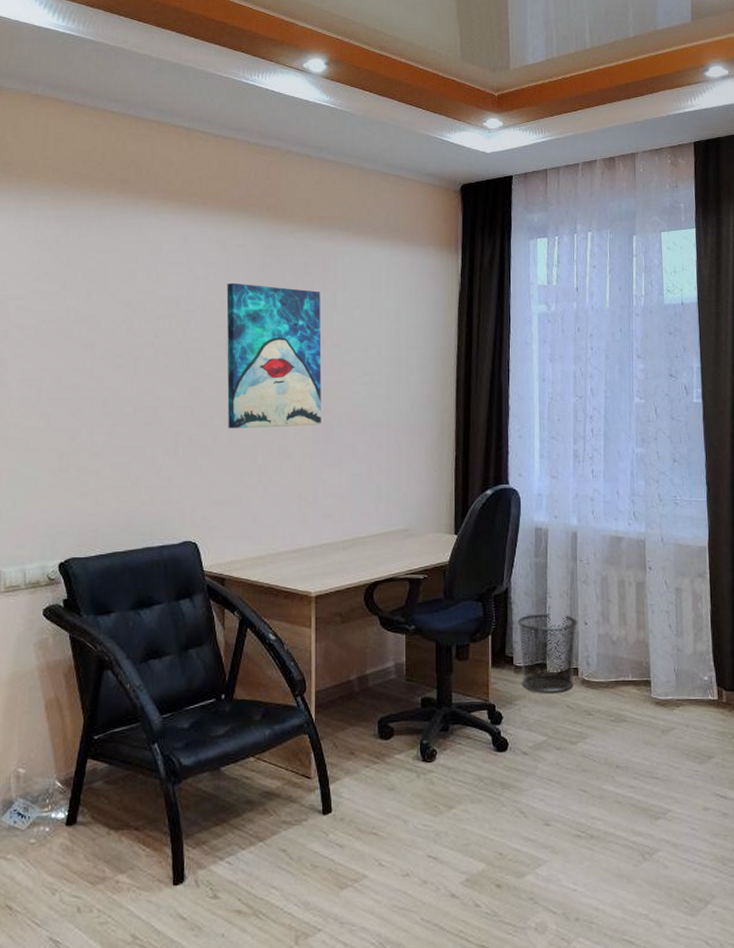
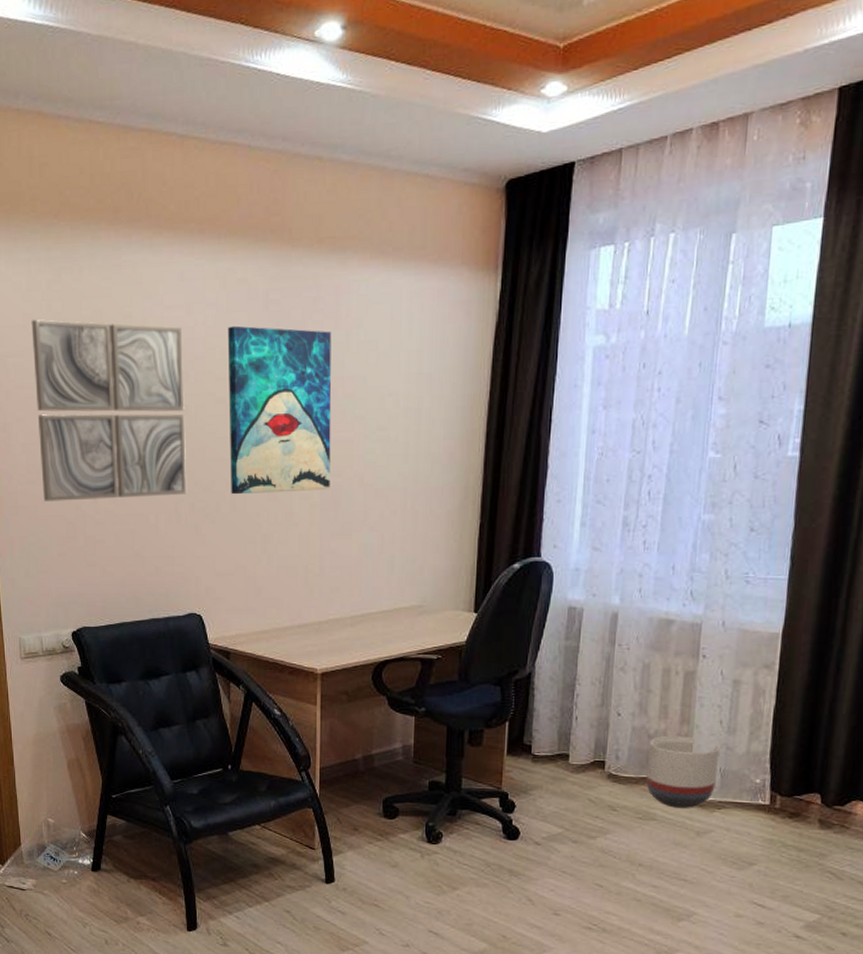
wall art: none [35,268,185,434] -> present [31,319,187,501]
waste bin: present [517,613,578,693] -> none [539,701,610,785]
planter: none [613,640,673,708] -> present [646,735,720,808]

